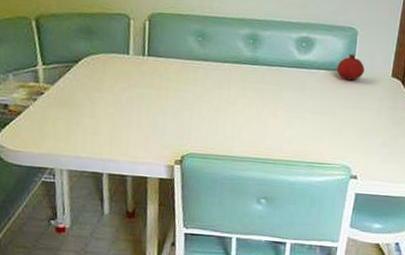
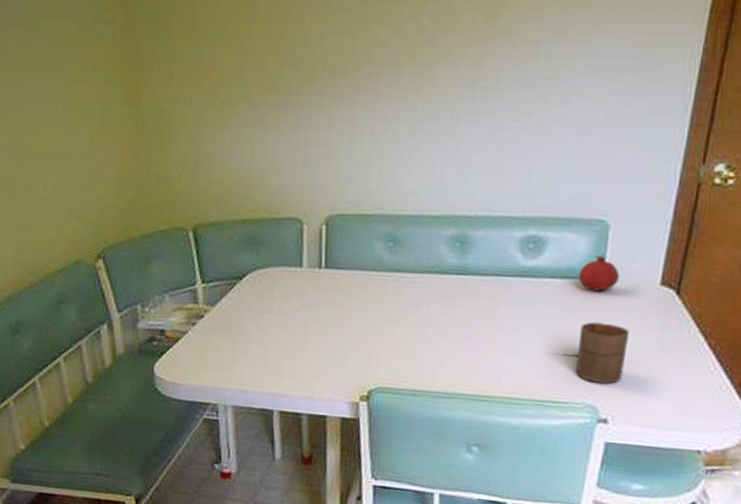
cup: none [335,103,372,149] -> present [576,321,630,384]

